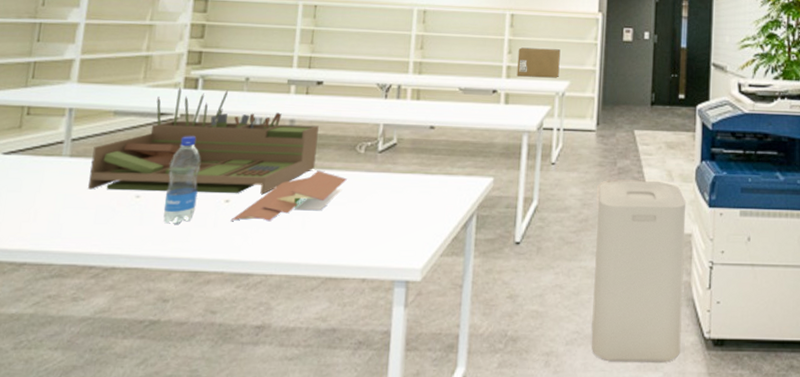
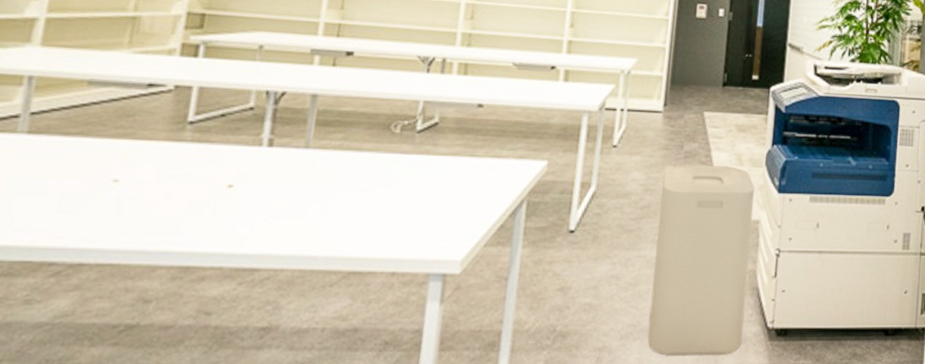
desk organizer: present [88,87,319,195] -> none [50,54,347,179]
bottle: present [163,136,202,224] -> none [148,111,200,213]
papers: present [230,170,347,222] -> none [233,152,378,210]
box: present [516,47,561,78] -> none [578,21,628,55]

